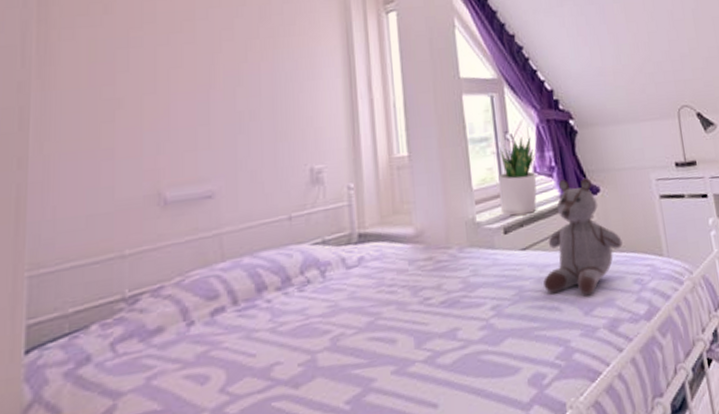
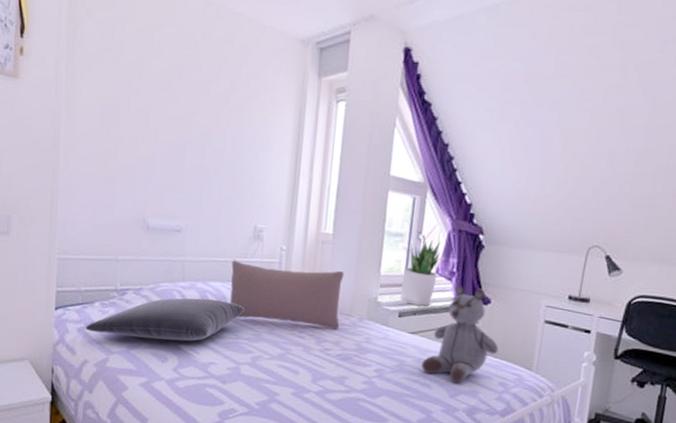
pillow: none [77,272,311,372] -> present [86,298,244,341]
pillow: none [287,196,438,290] -> present [230,260,344,330]

